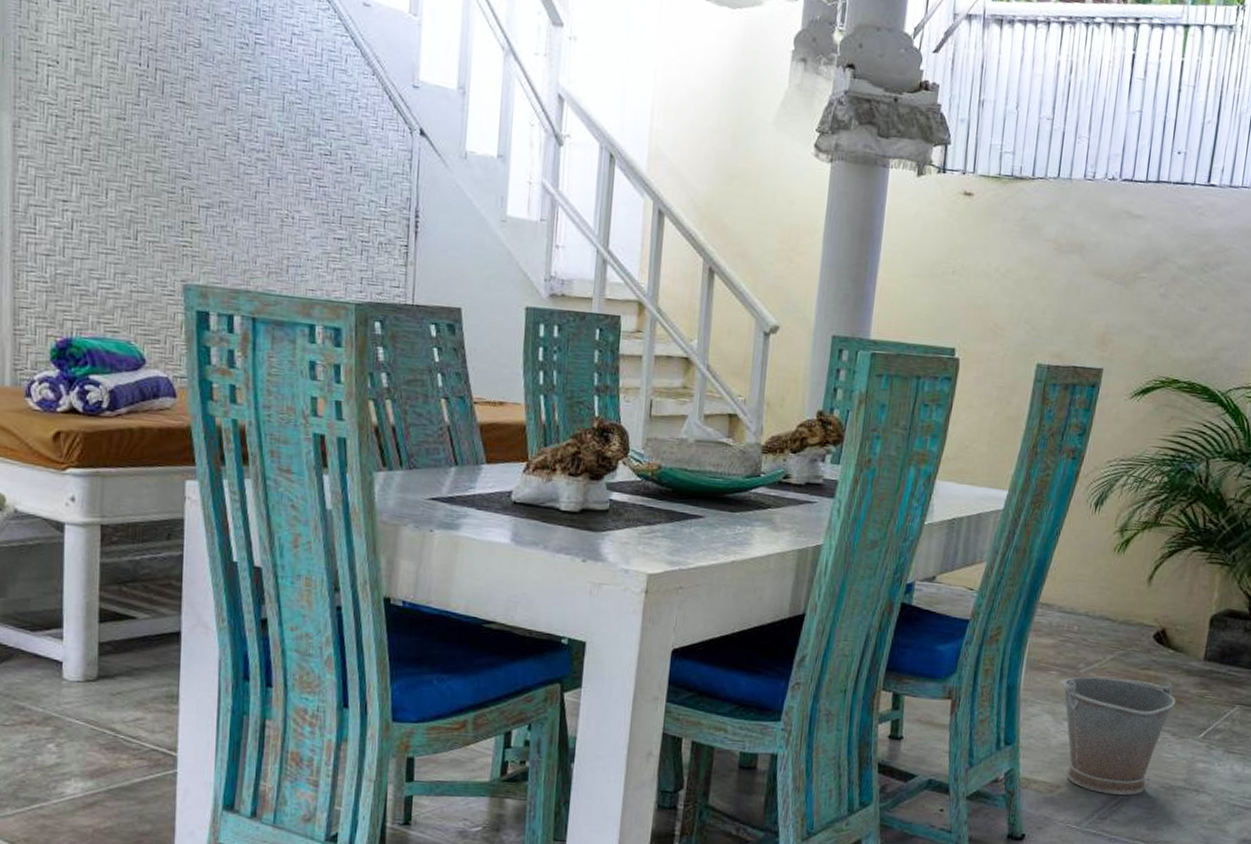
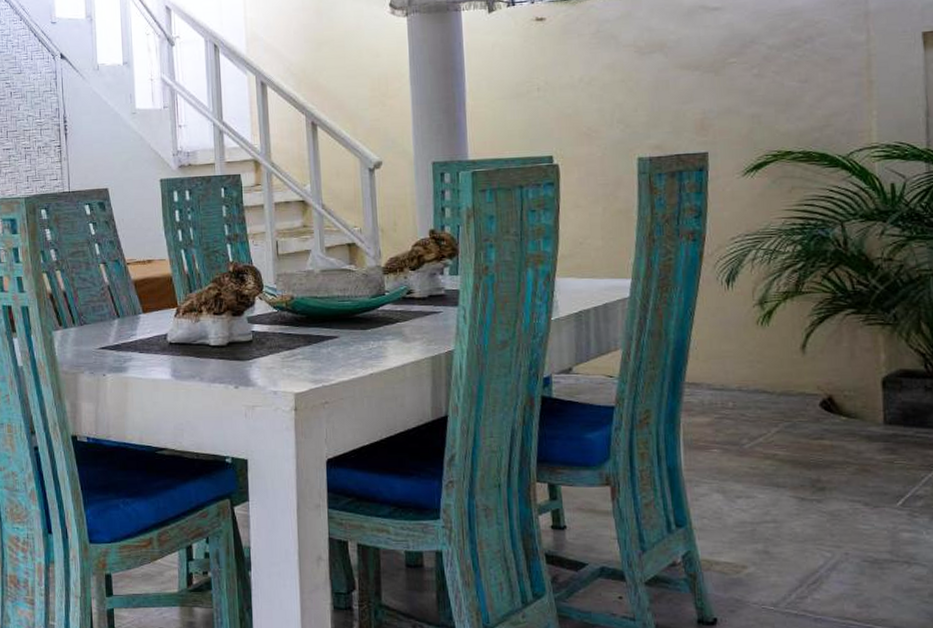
bucket: present [1060,676,1176,795] -> none [724,448,860,571]

